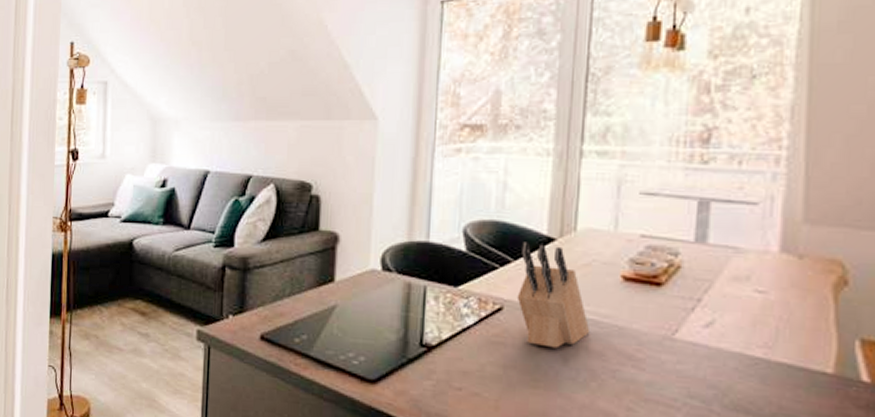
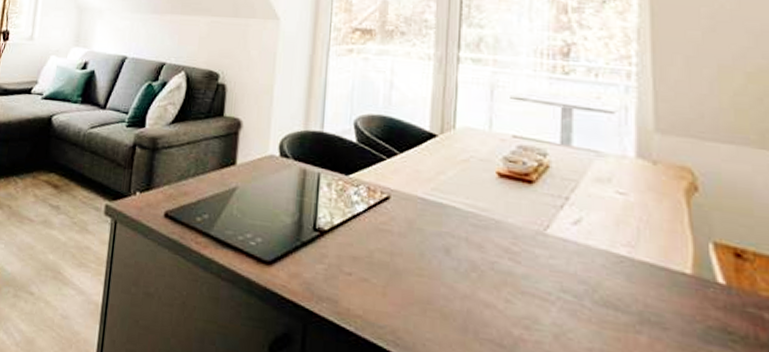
knife block: present [517,242,589,348] -> none [402,136,469,238]

